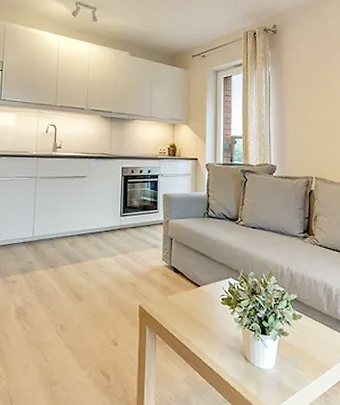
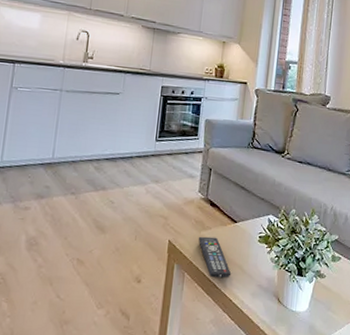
remote control: none [165,300,199,339] -> present [198,236,232,279]

